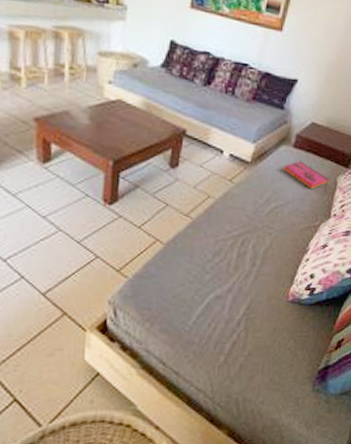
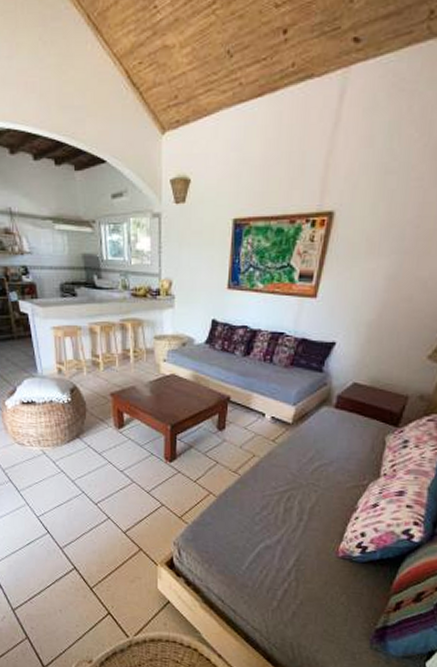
hardback book: present [284,161,329,190] -> none [326,421,377,449]

